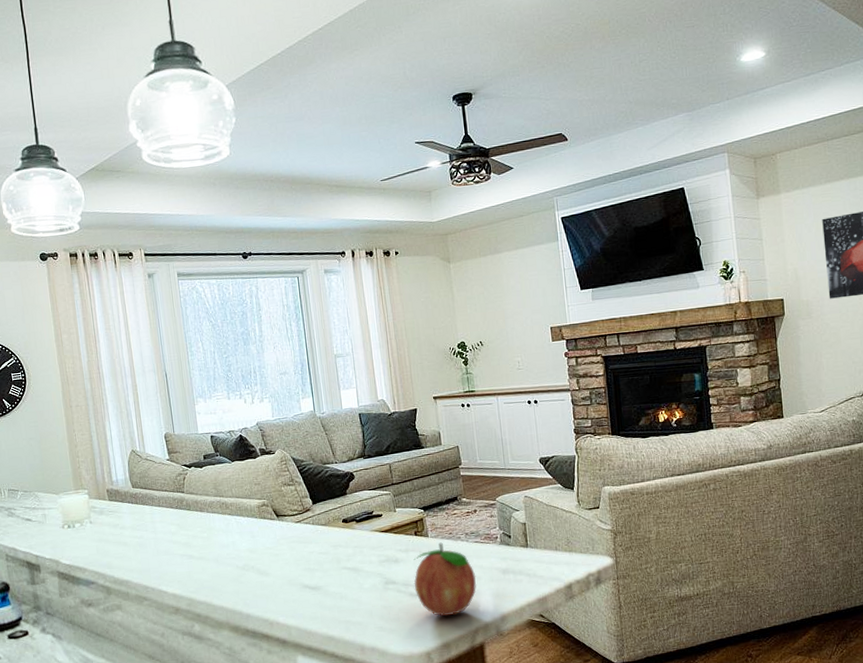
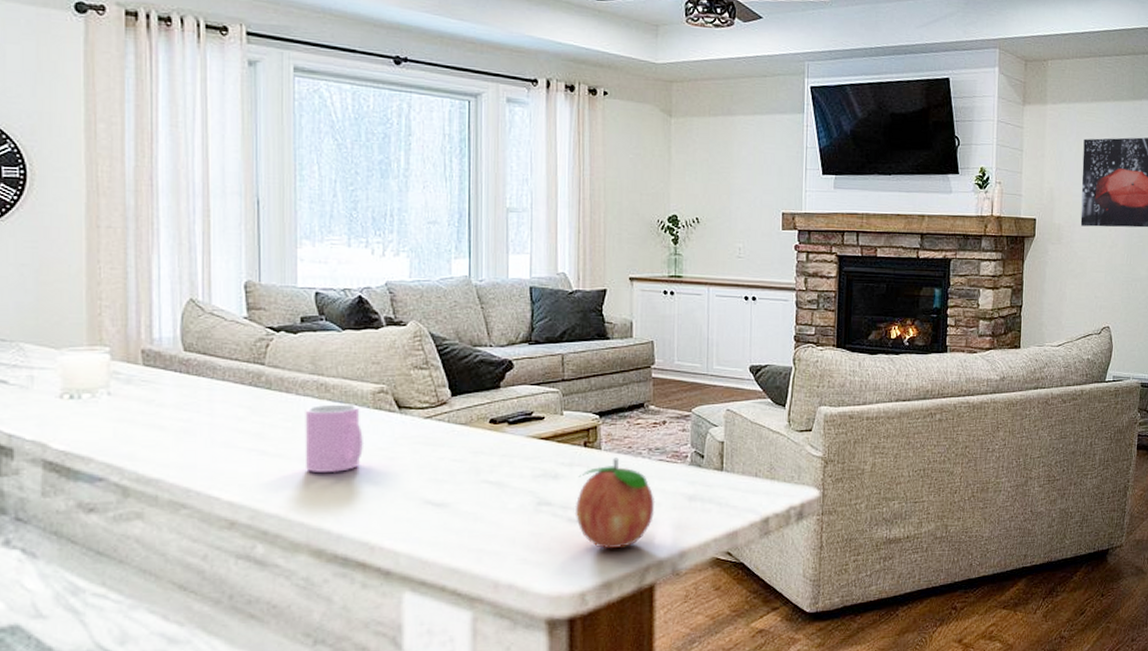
cup: none [214,516,257,569] -> present [305,404,365,472]

